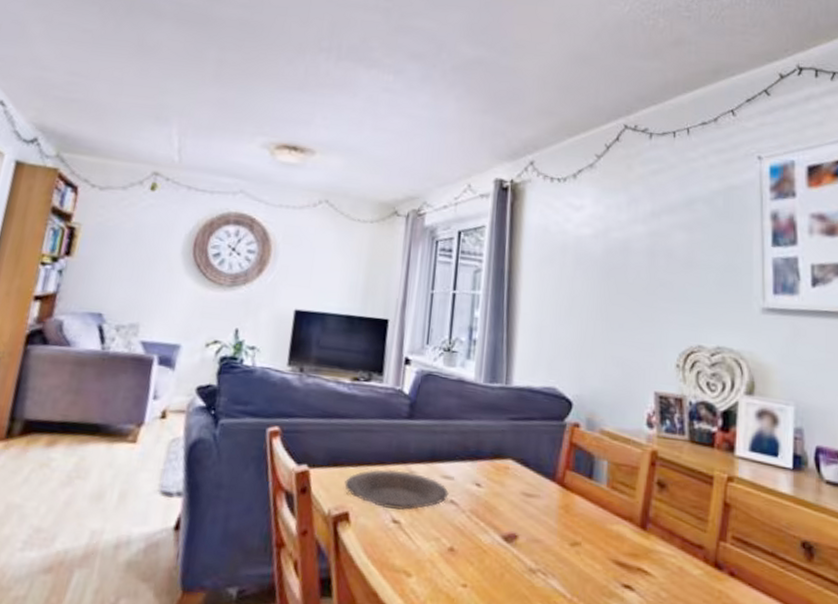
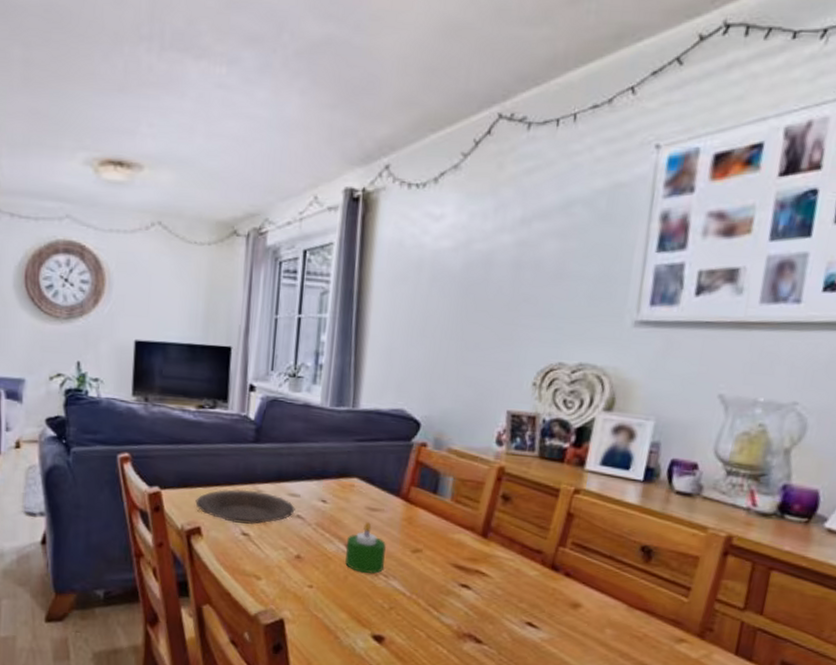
candle: none [501,509,544,571] -> present [345,522,387,574]

